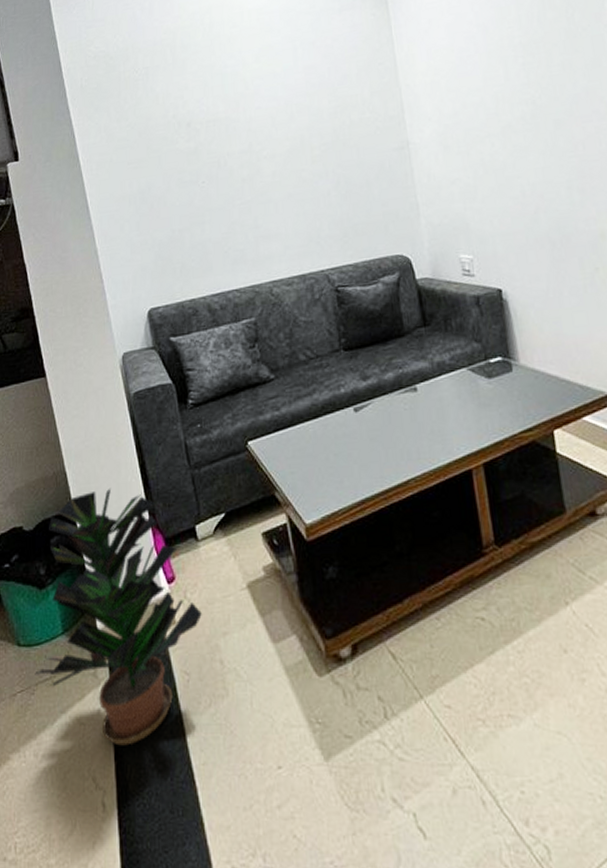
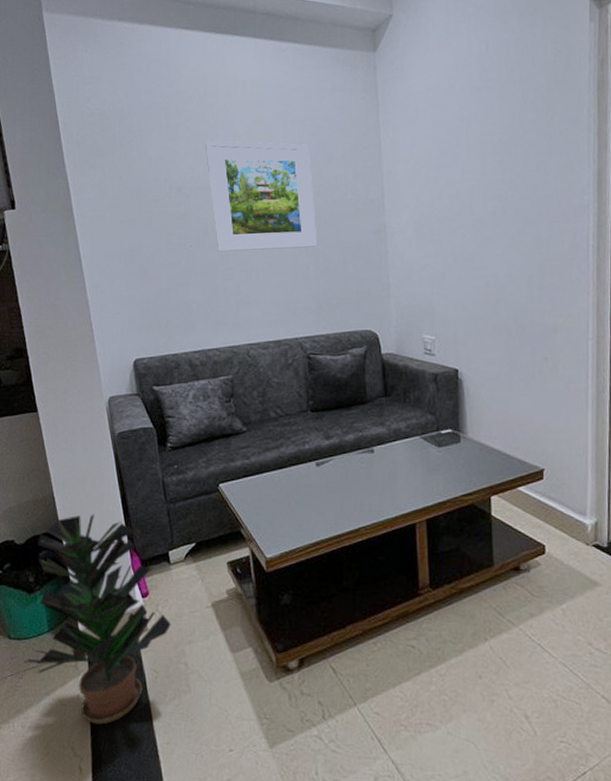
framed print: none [212,66,338,186] -> present [204,140,318,252]

